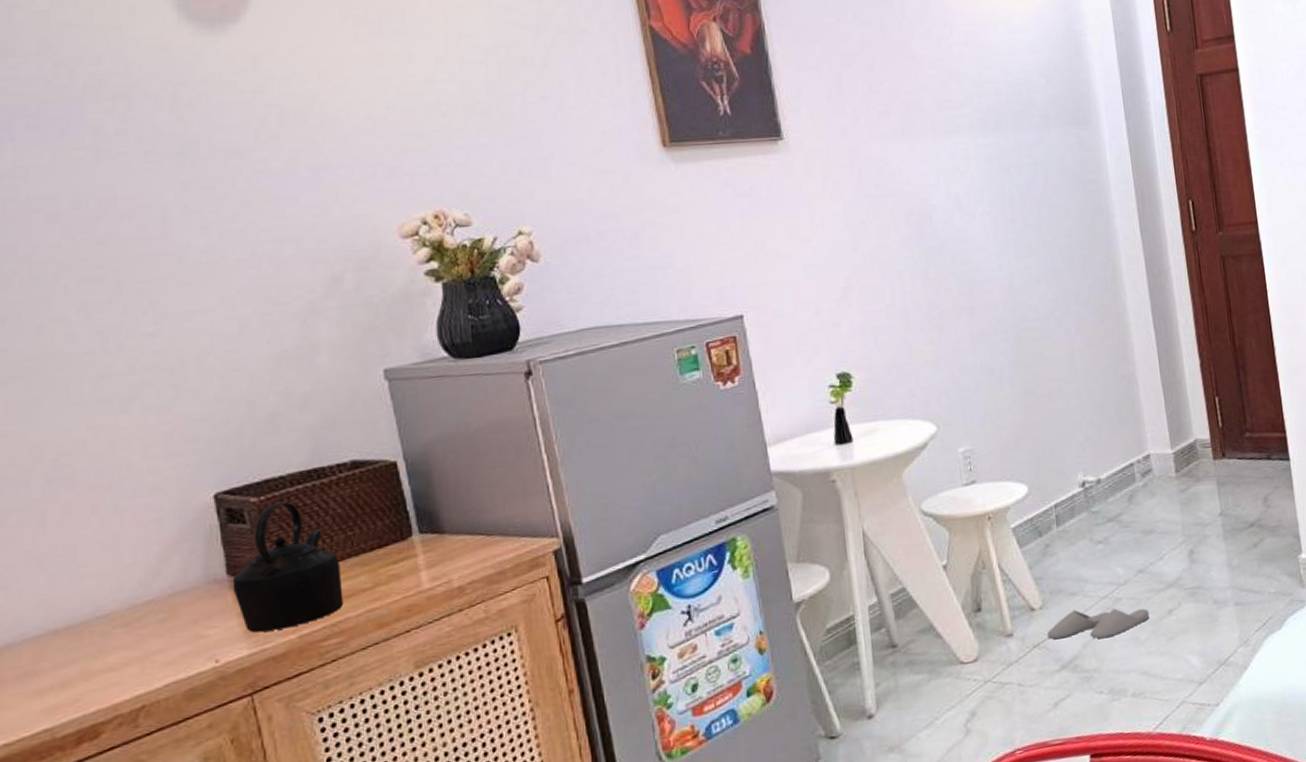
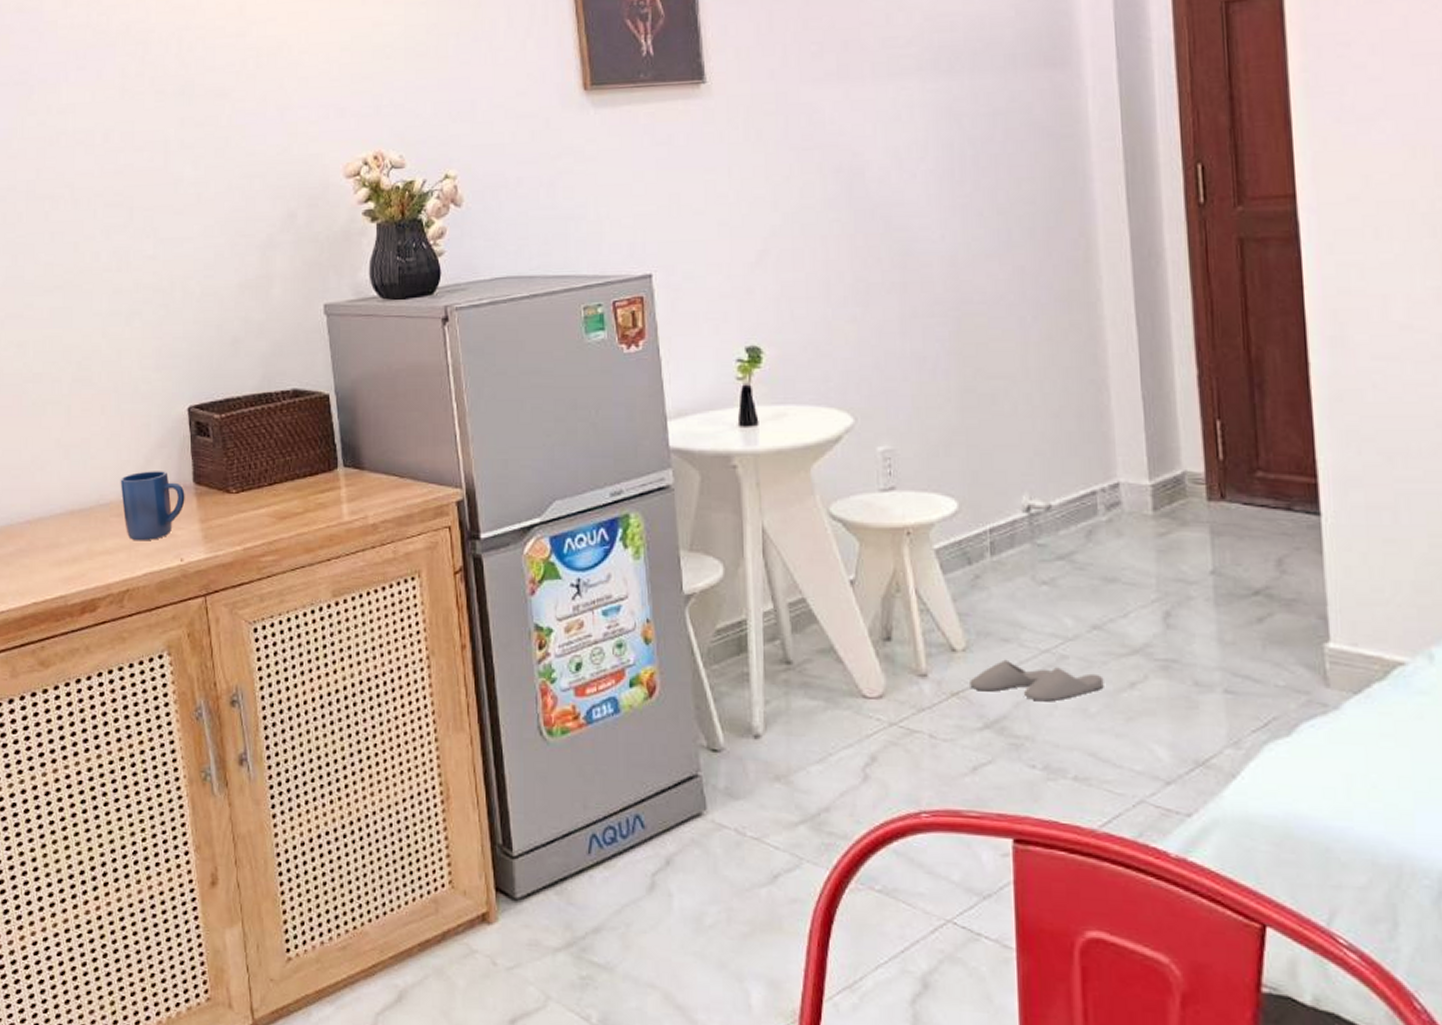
mug: none [124,567,217,651] -> present [120,471,185,541]
kettle: present [232,501,344,633] -> none [197,421,280,539]

